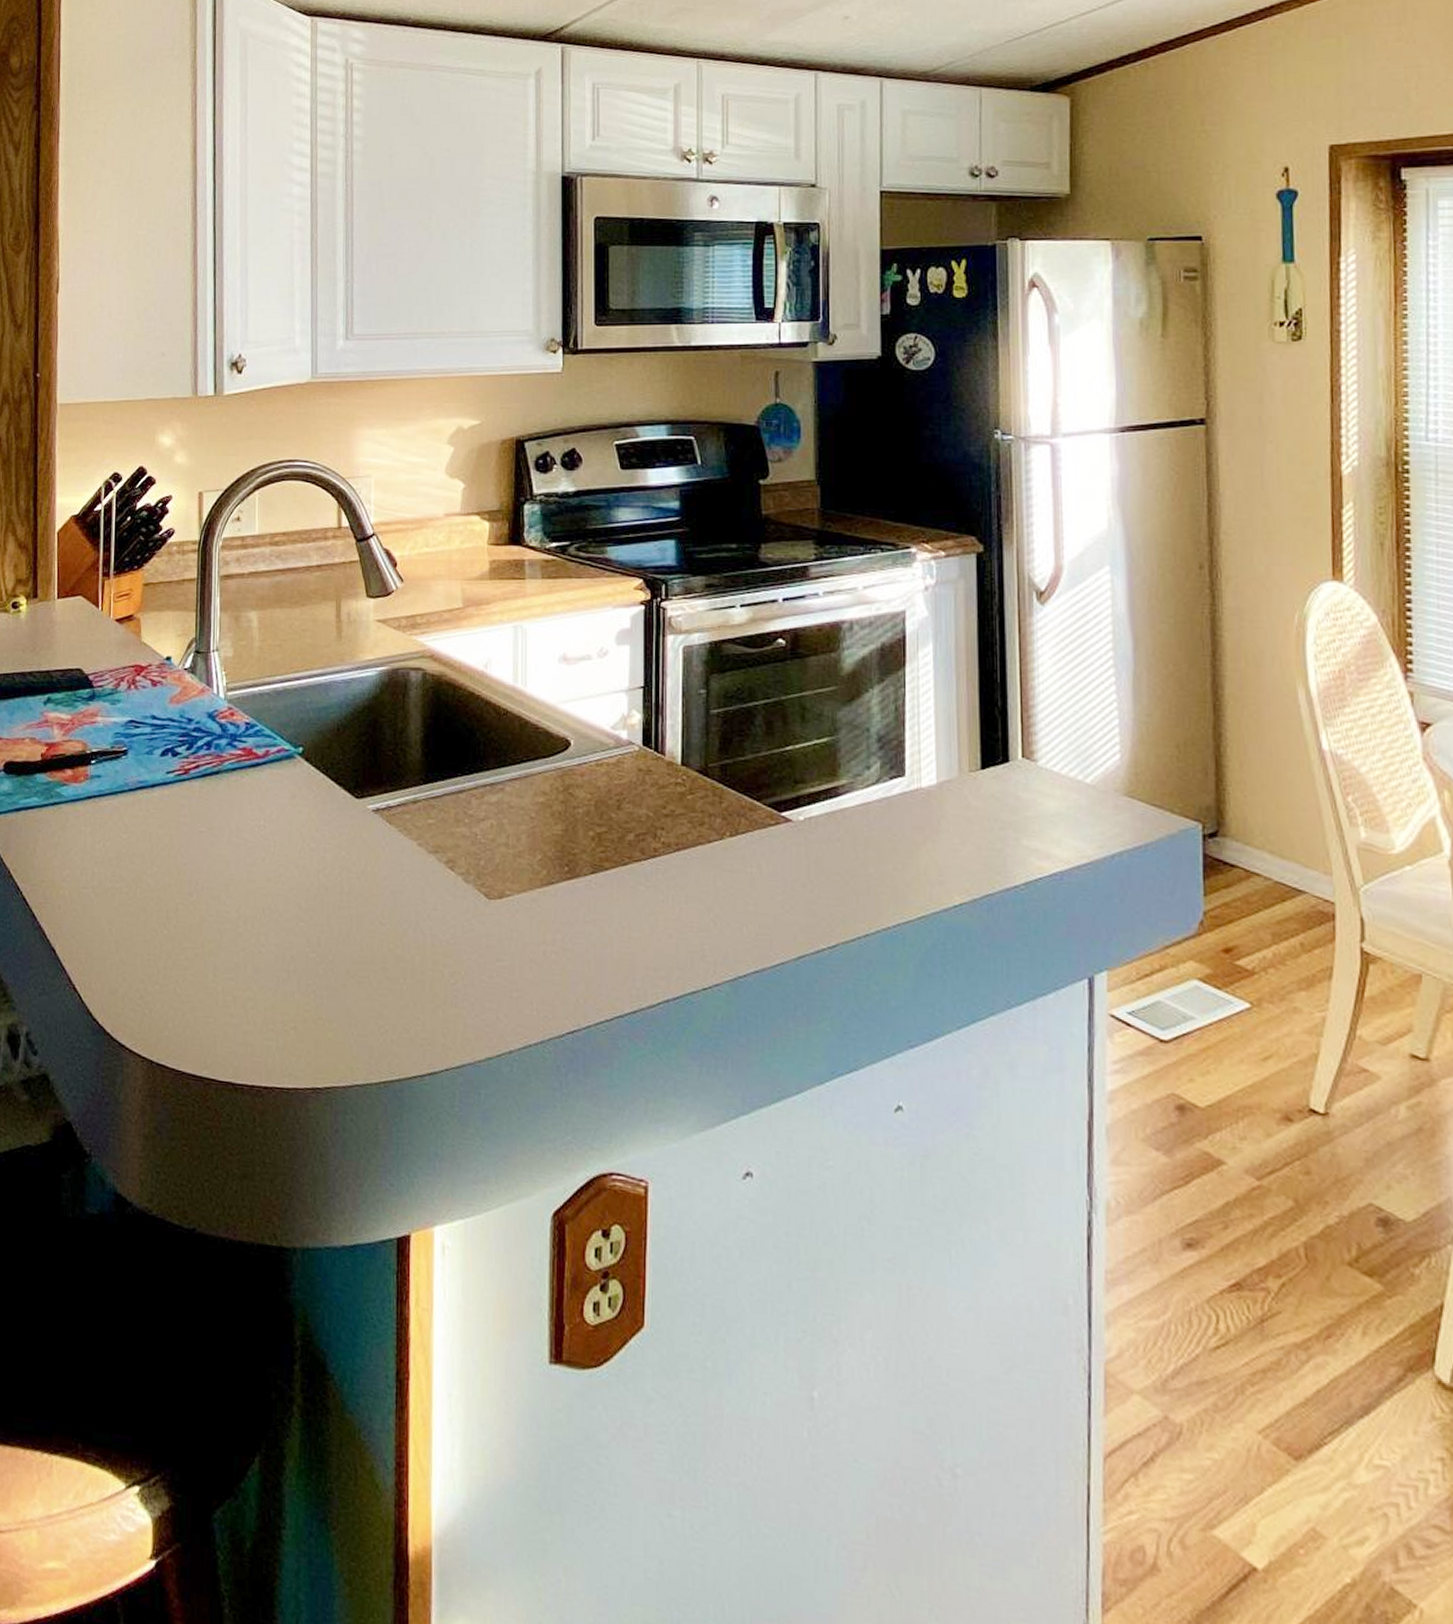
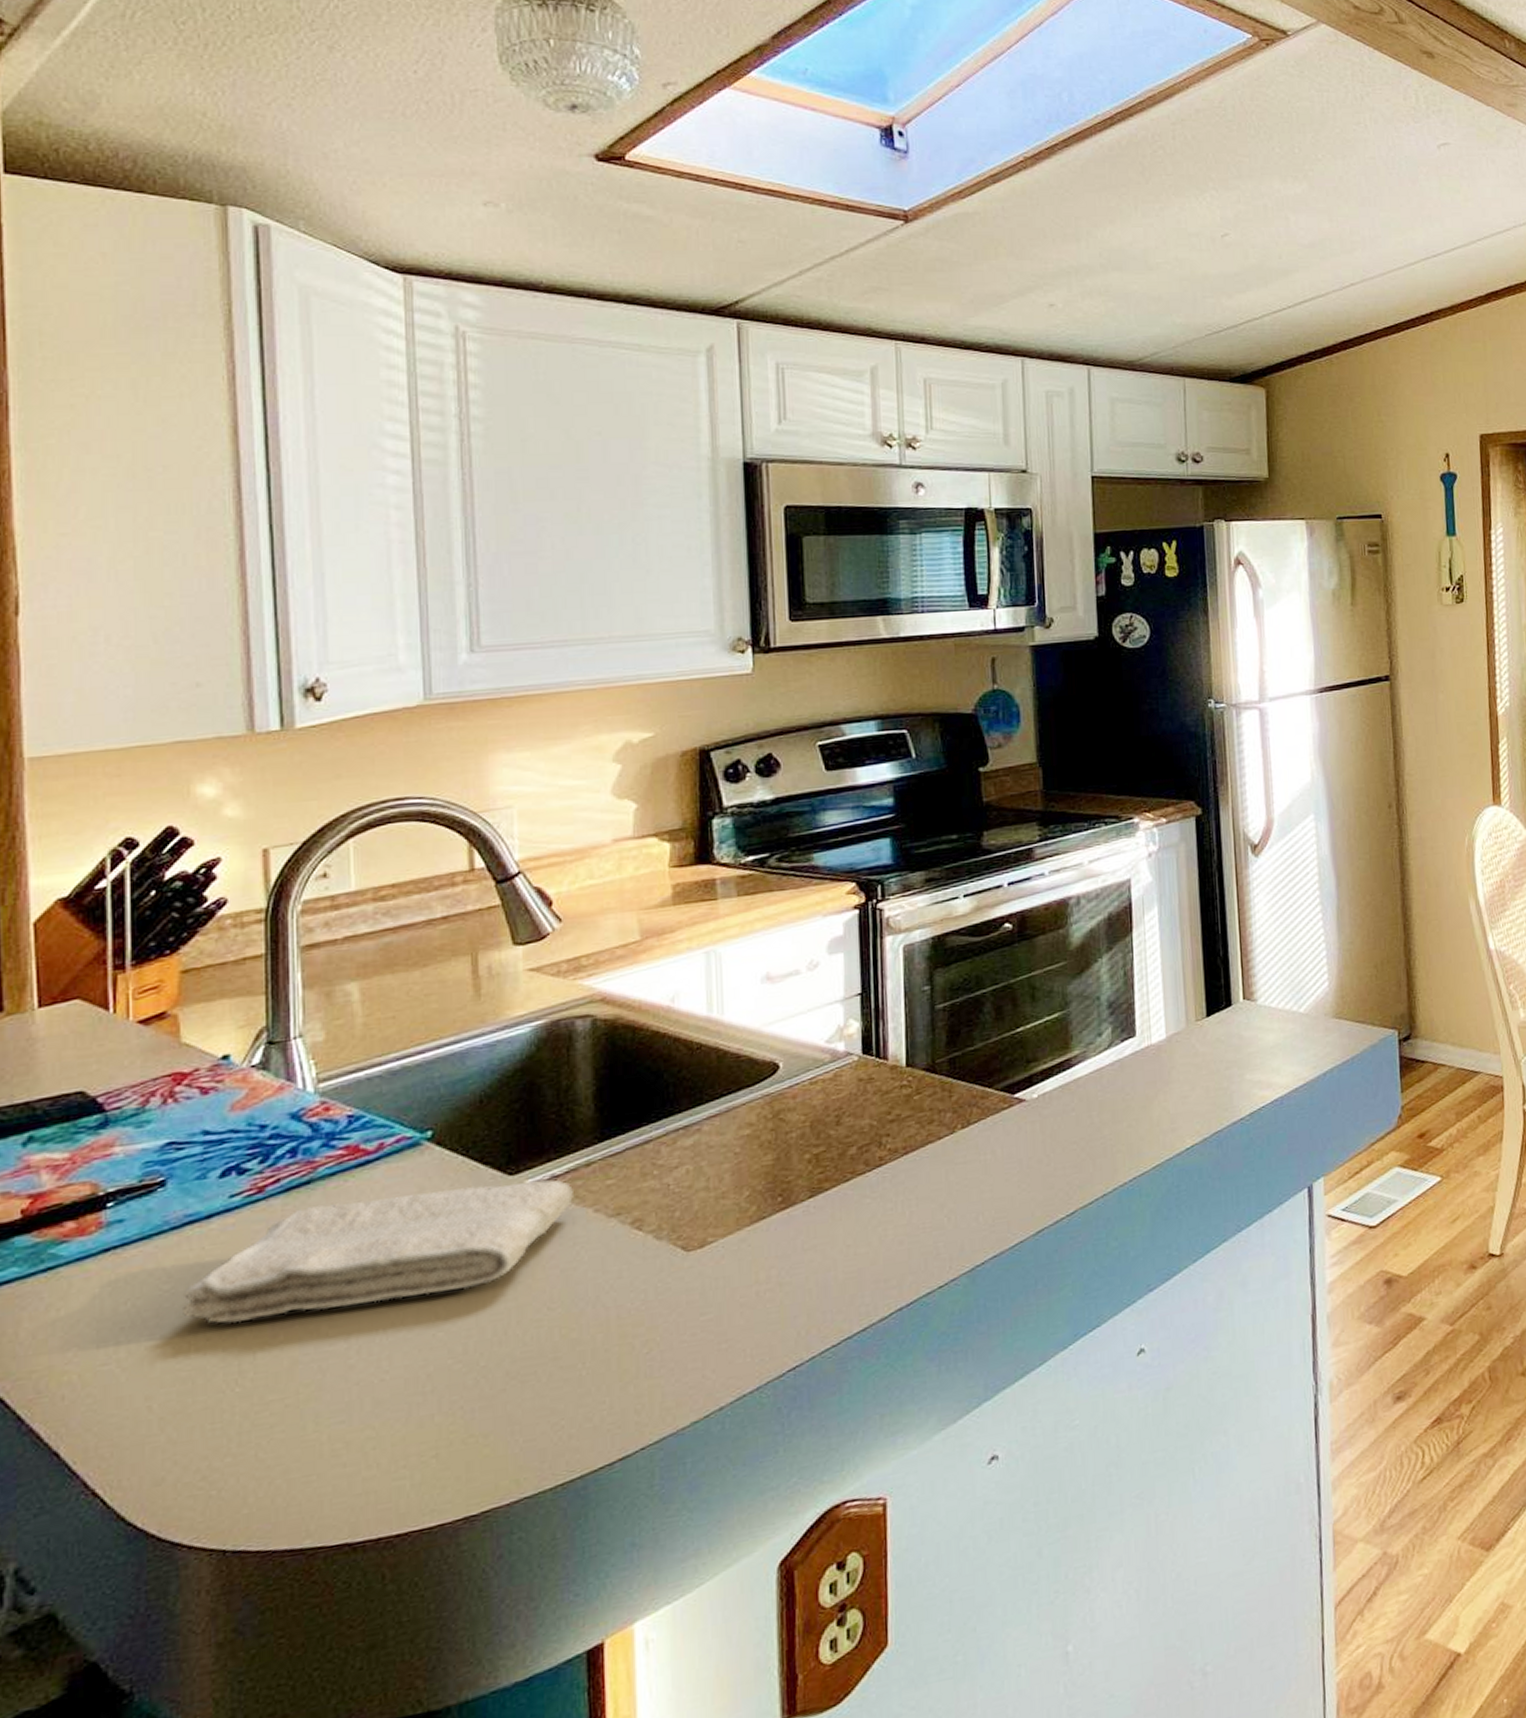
washcloth: none [133,793,403,890] -> present [183,1179,573,1323]

